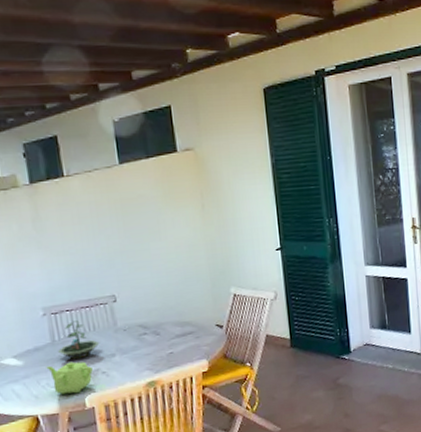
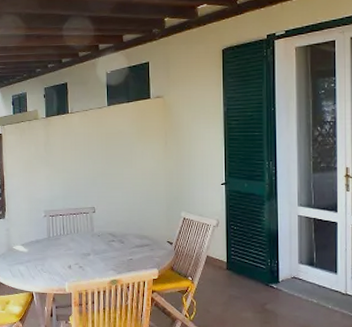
teapot: present [46,361,93,394] -> none [42,255,73,280]
terrarium: present [58,320,100,360] -> none [51,223,80,254]

